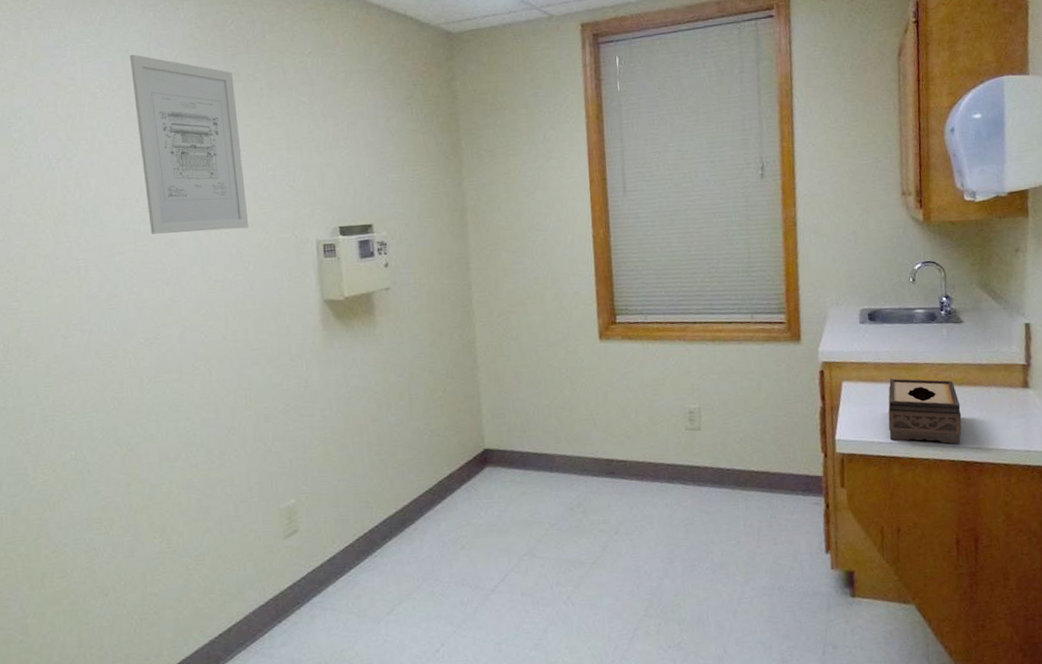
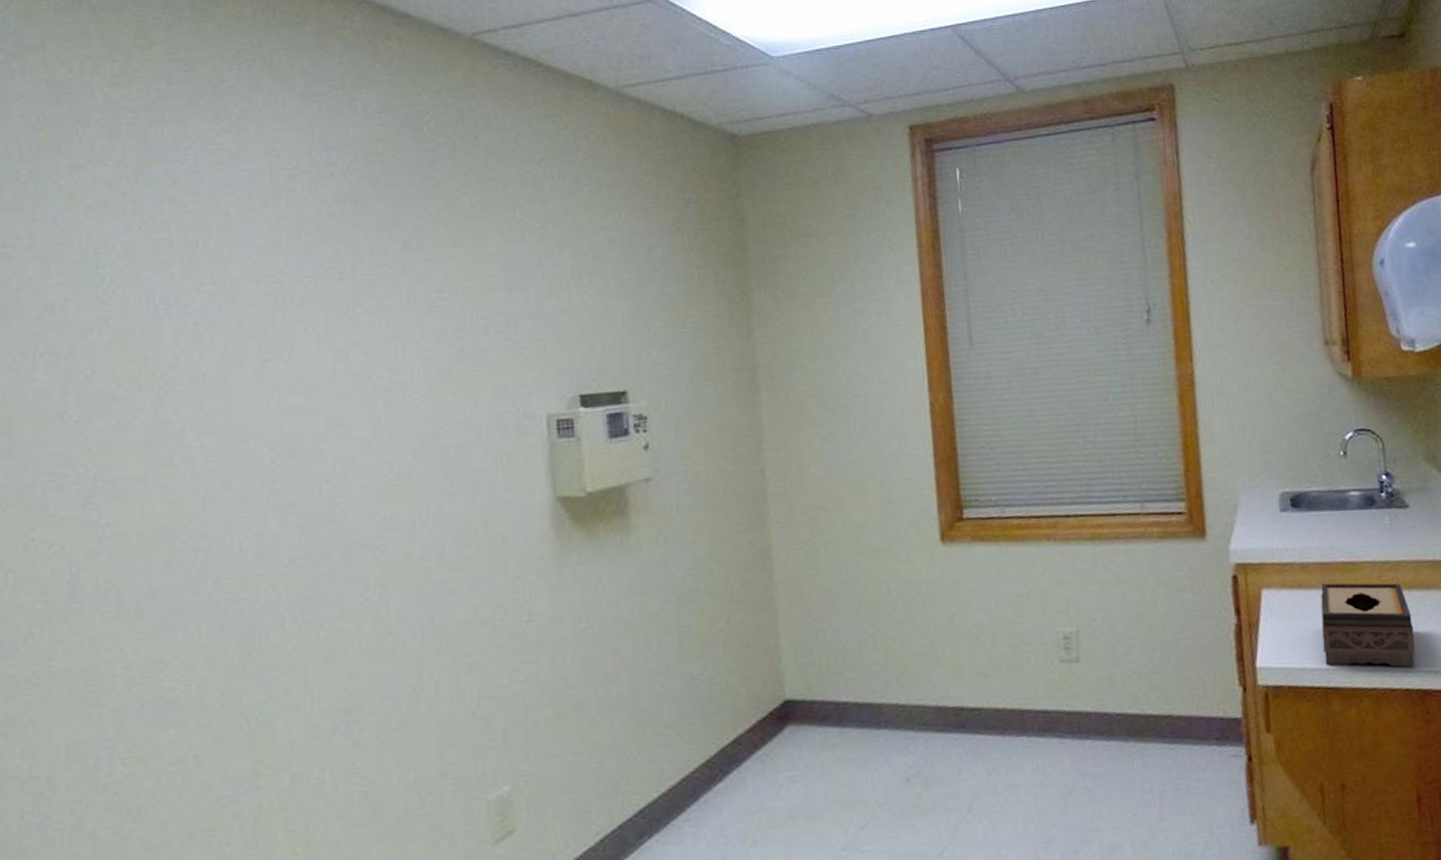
wall art: present [129,54,249,234] -> none [280,160,450,410]

